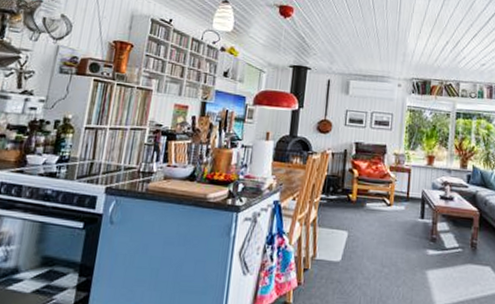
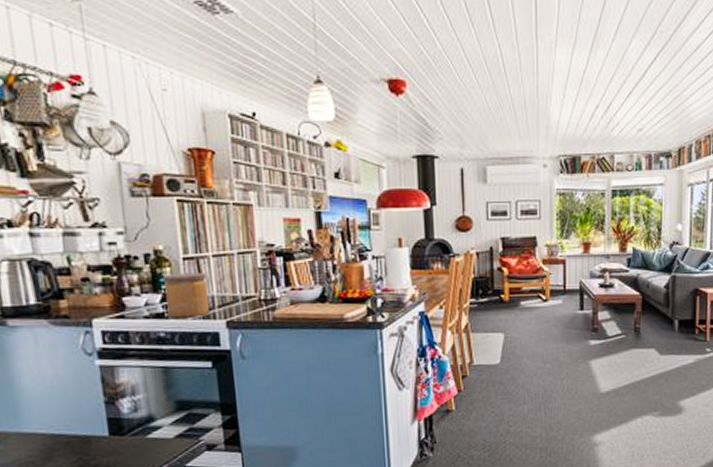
jar: none [59,139,100,181] -> present [164,273,209,319]

